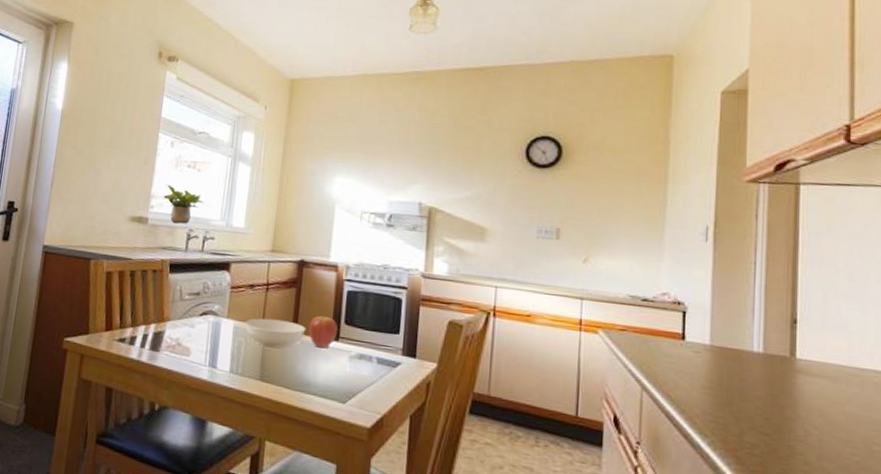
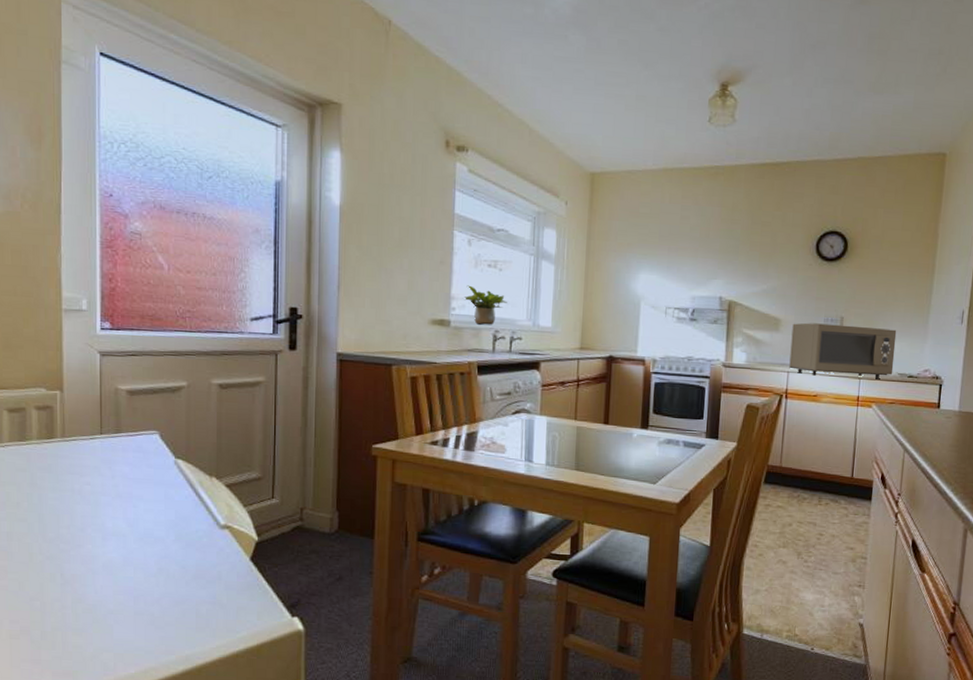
bowl: present [245,318,306,350] -> none [558,413,617,442]
fruit: present [308,314,338,349] -> none [620,406,647,437]
microwave: none [497,233,625,301] -> present [789,322,897,379]

